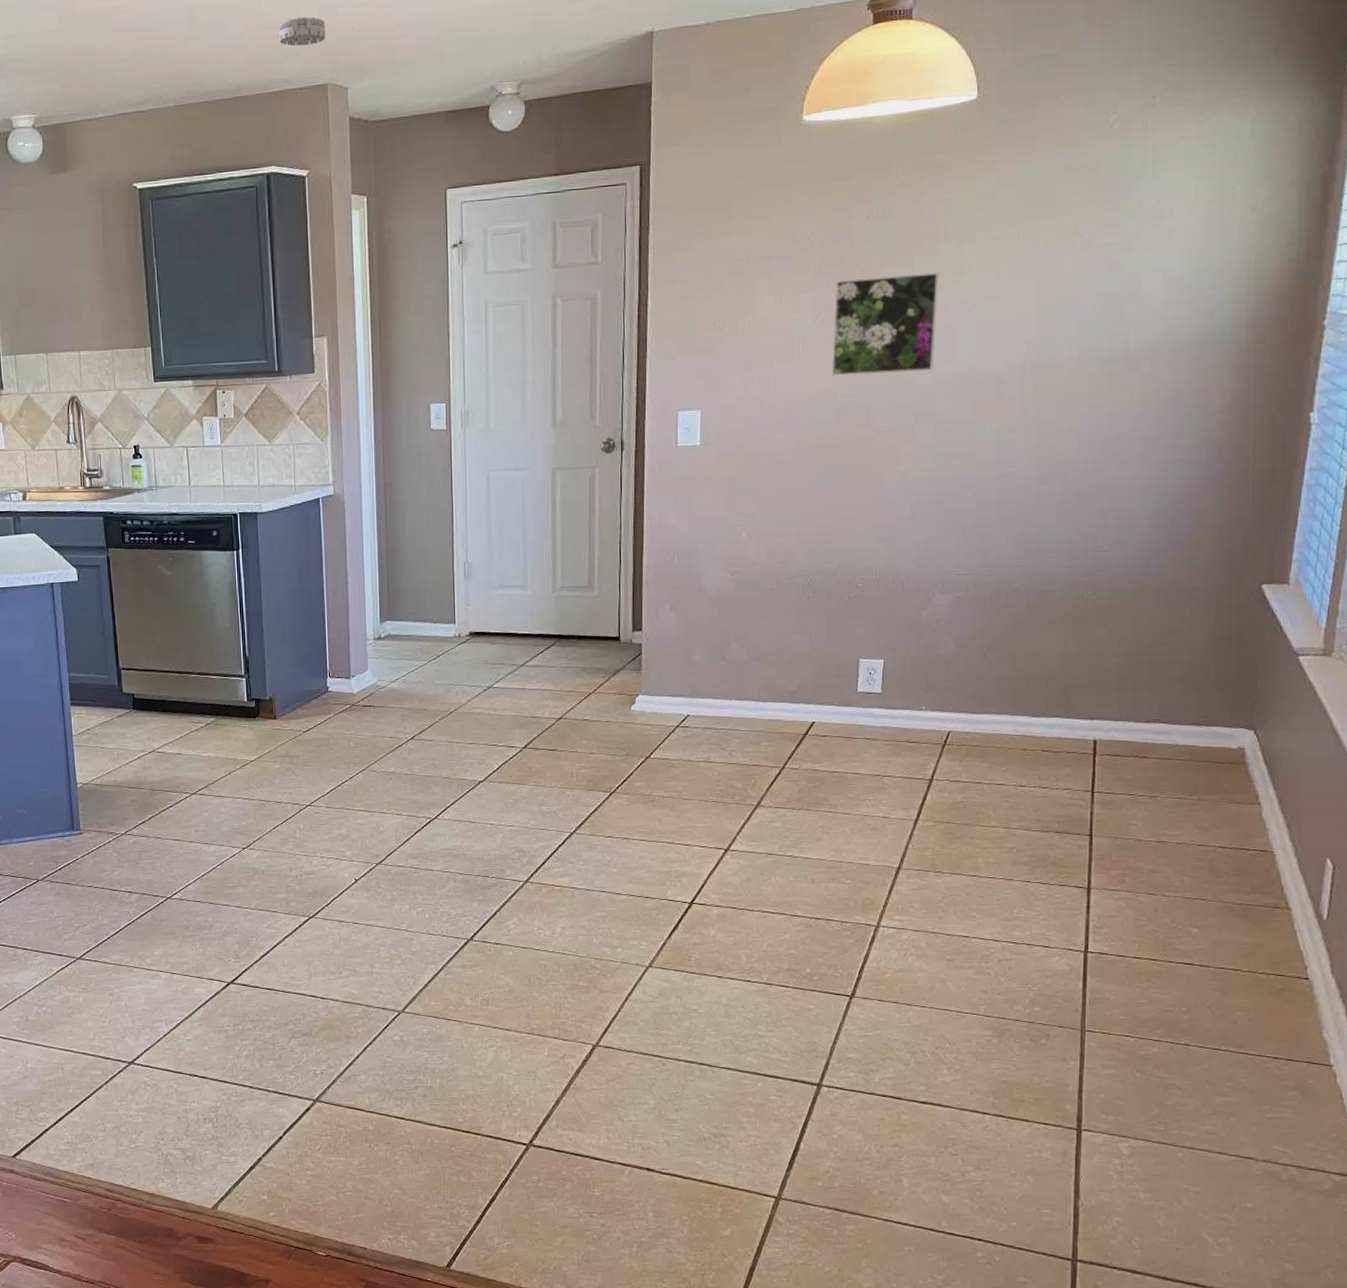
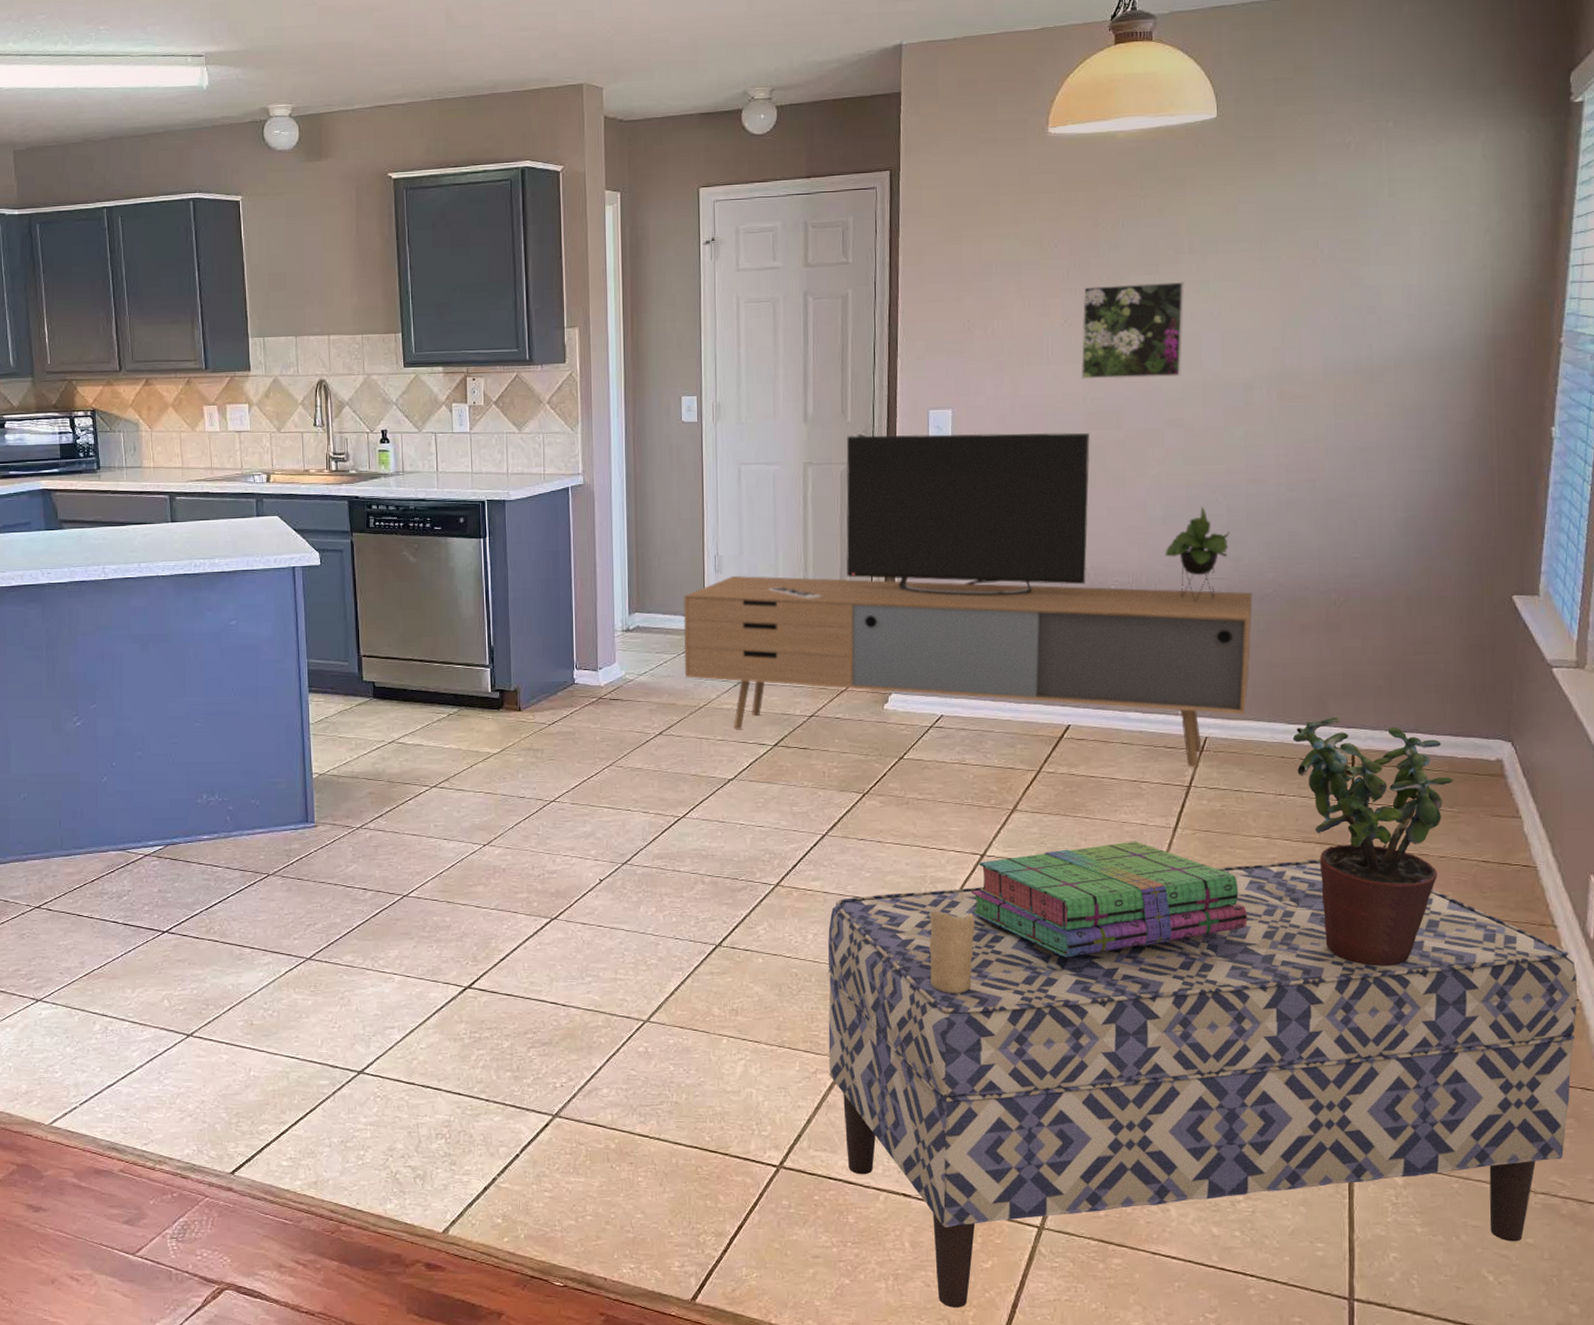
smoke detector: present [279,16,326,46] -> none [536,19,582,47]
media console: none [433,430,1000,761] -> present [683,432,1253,767]
bench: none [575,847,1309,1272] -> present [828,859,1578,1308]
candle: none [674,903,719,982] -> present [929,910,975,994]
stack of books: none [714,833,985,946] -> present [971,841,1247,958]
potted plant: none [1035,710,1195,950] -> present [1292,718,1454,966]

